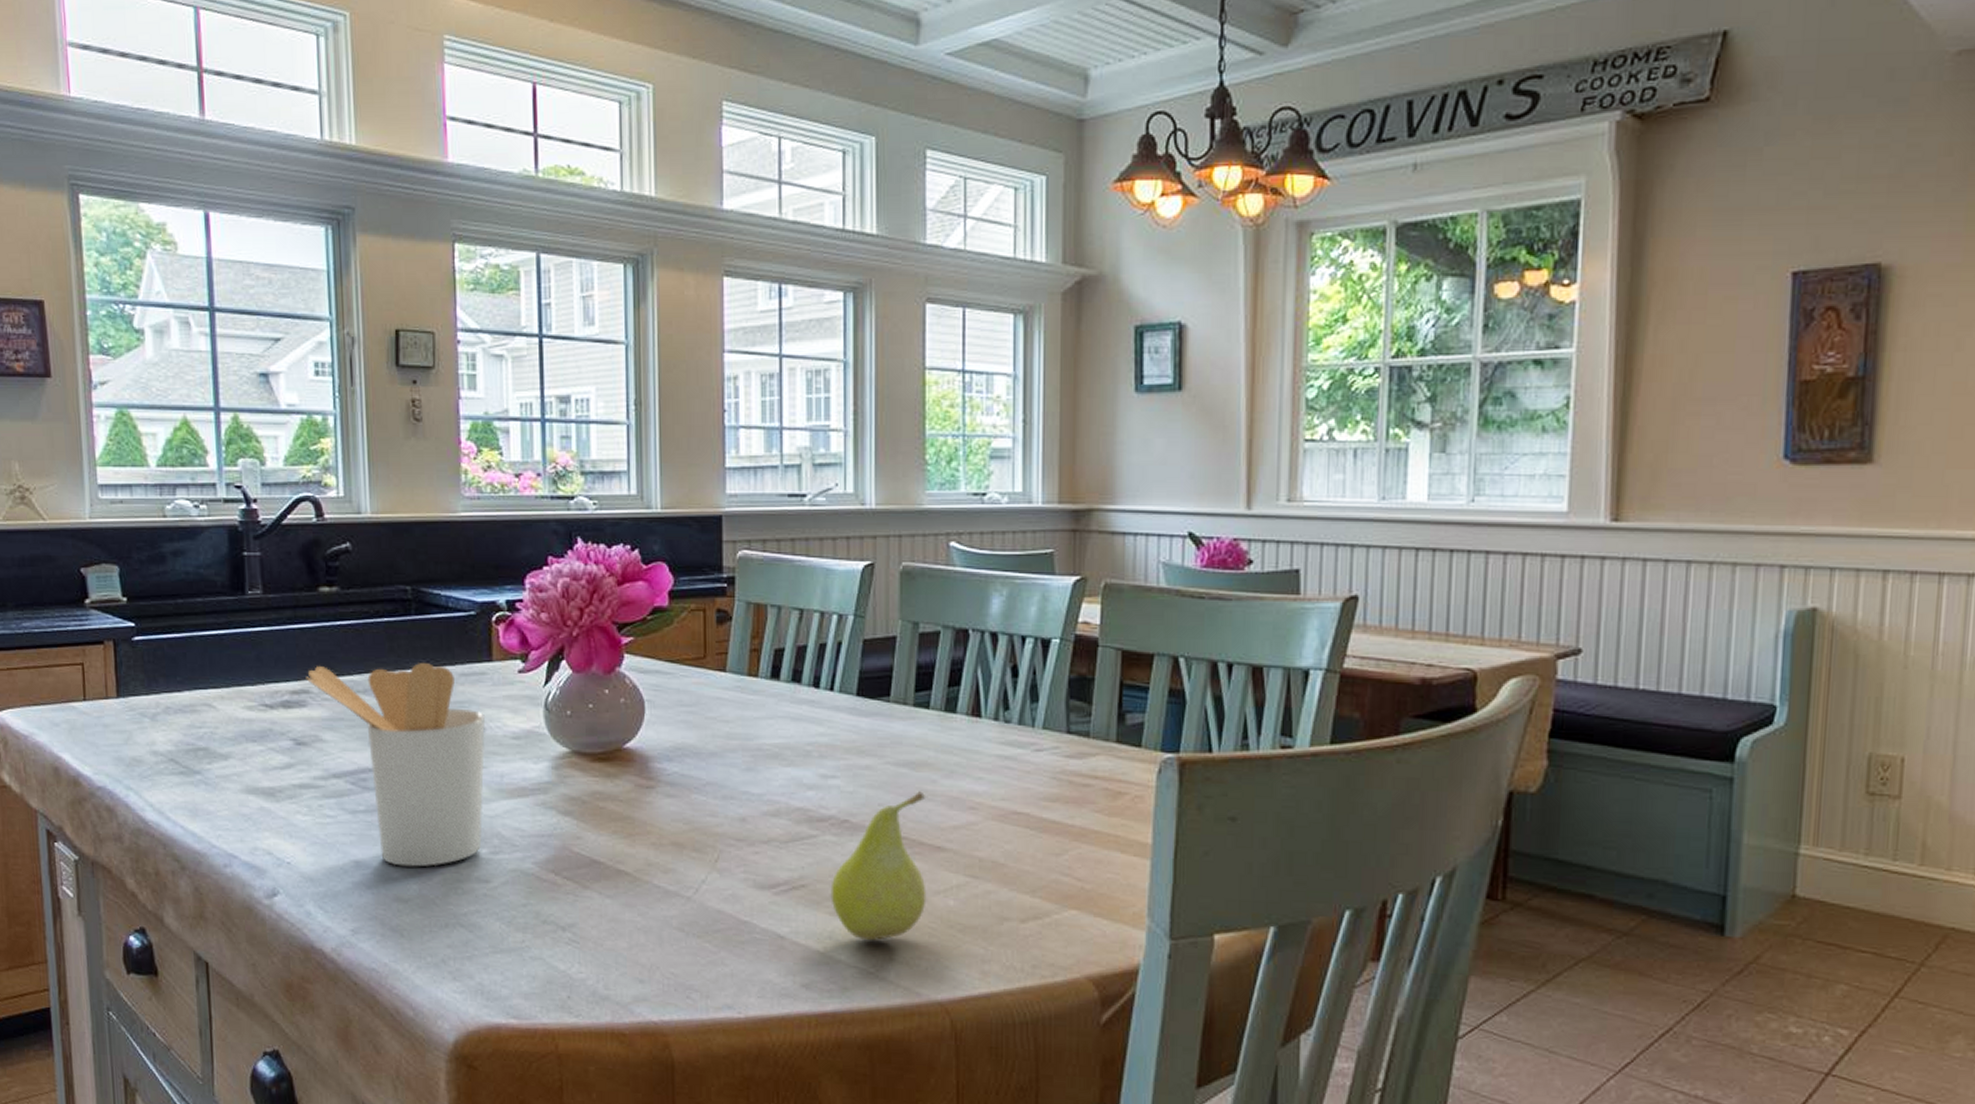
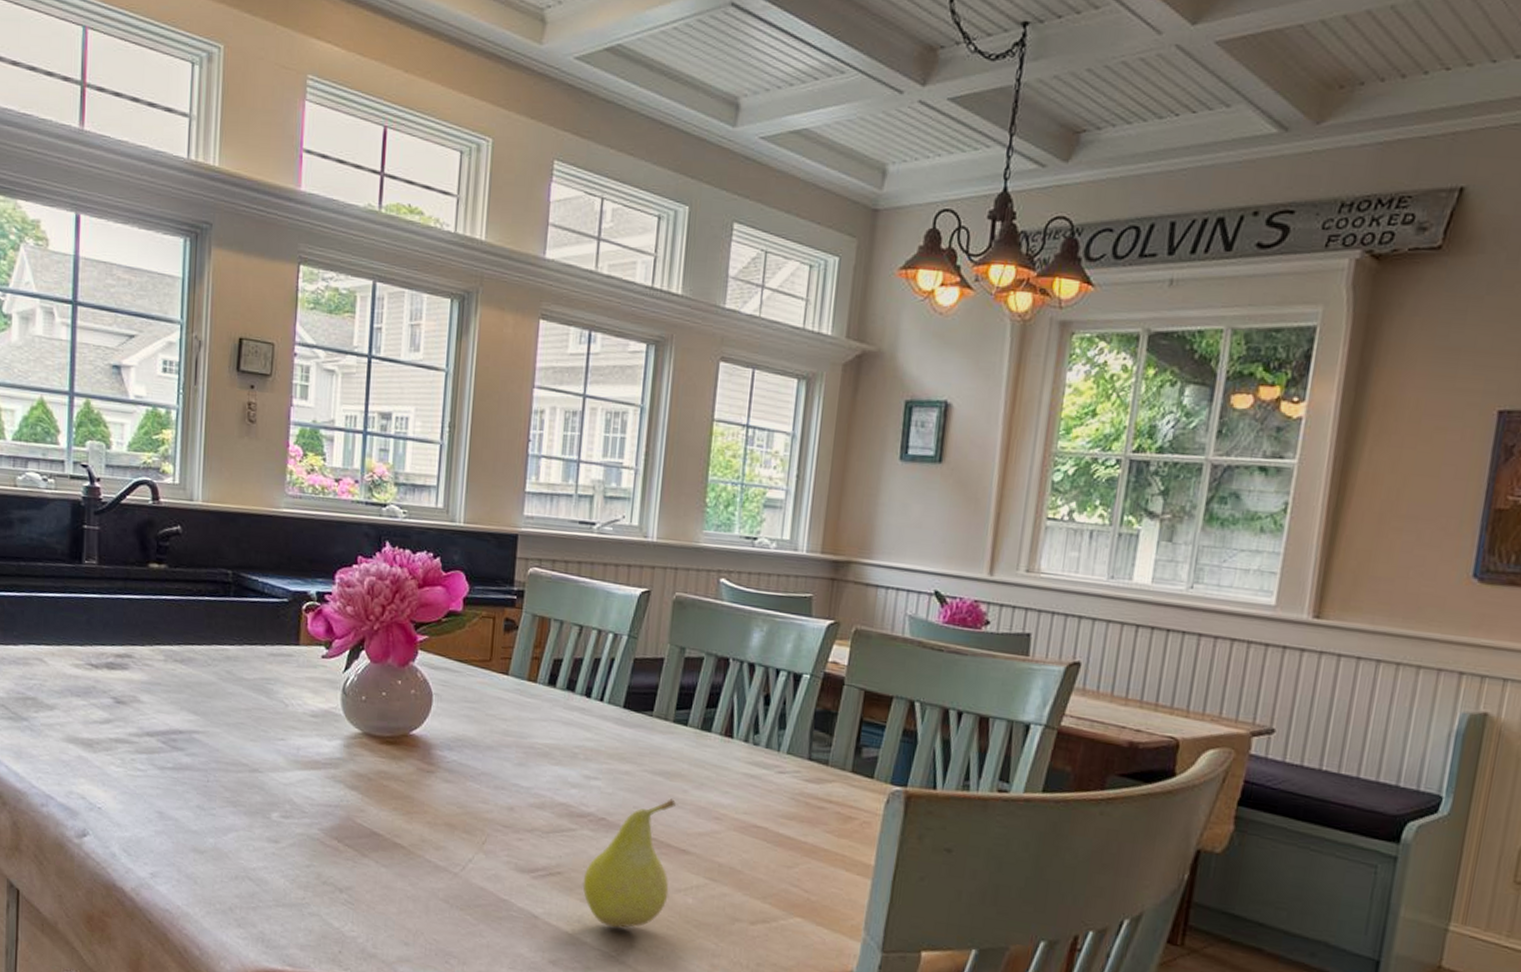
utensil holder: present [306,663,485,867] -> none [130,634,288,824]

